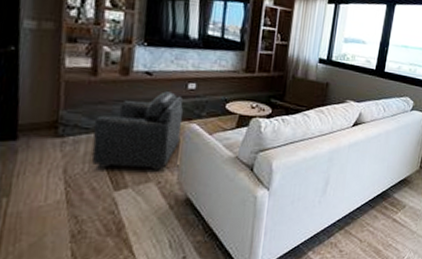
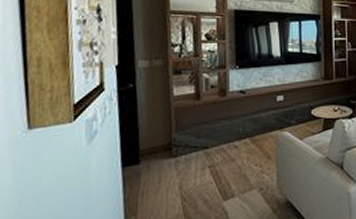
armchair: present [92,91,183,170] -> none [201,106,276,181]

